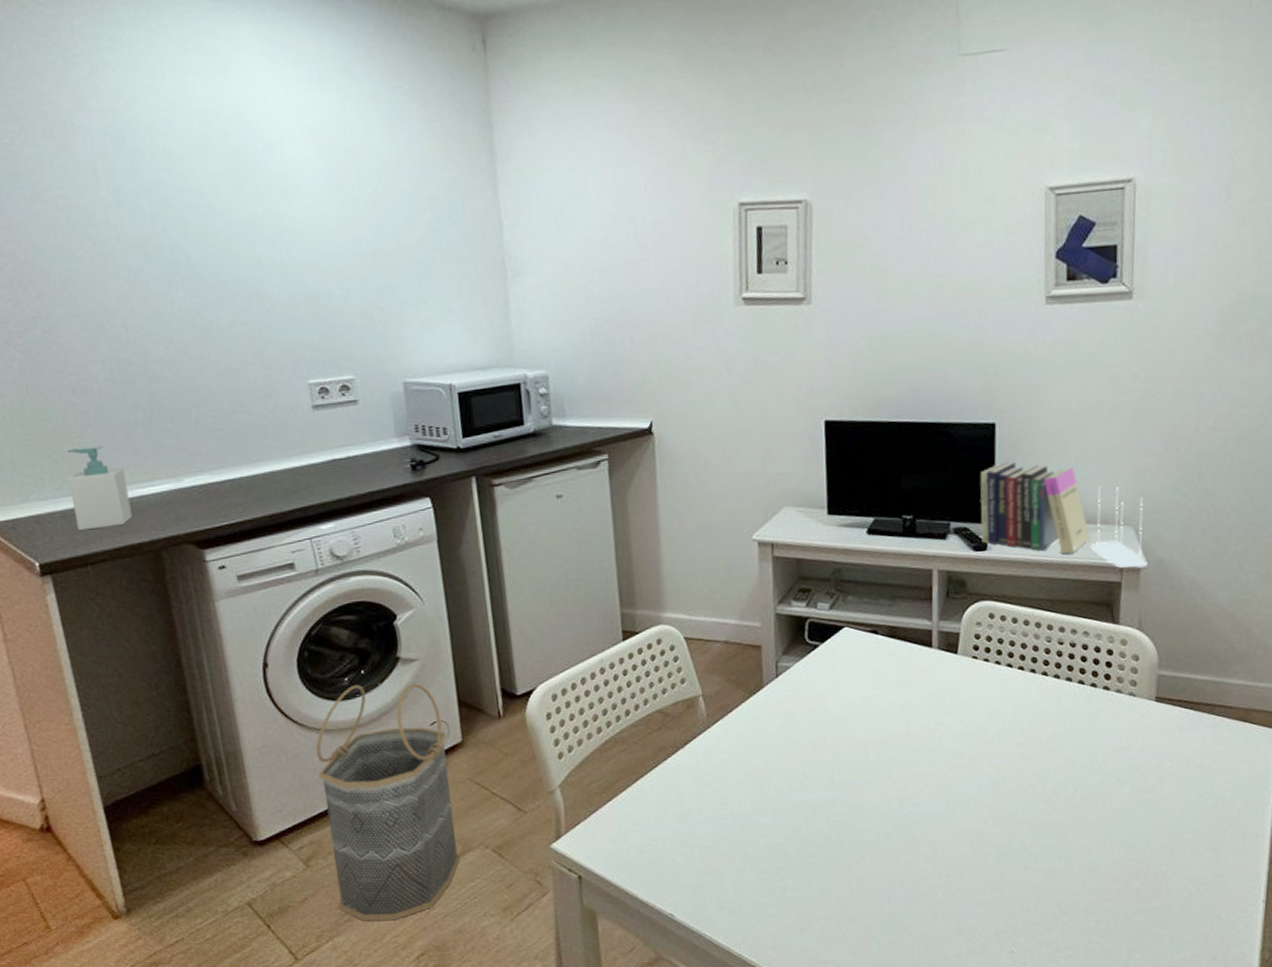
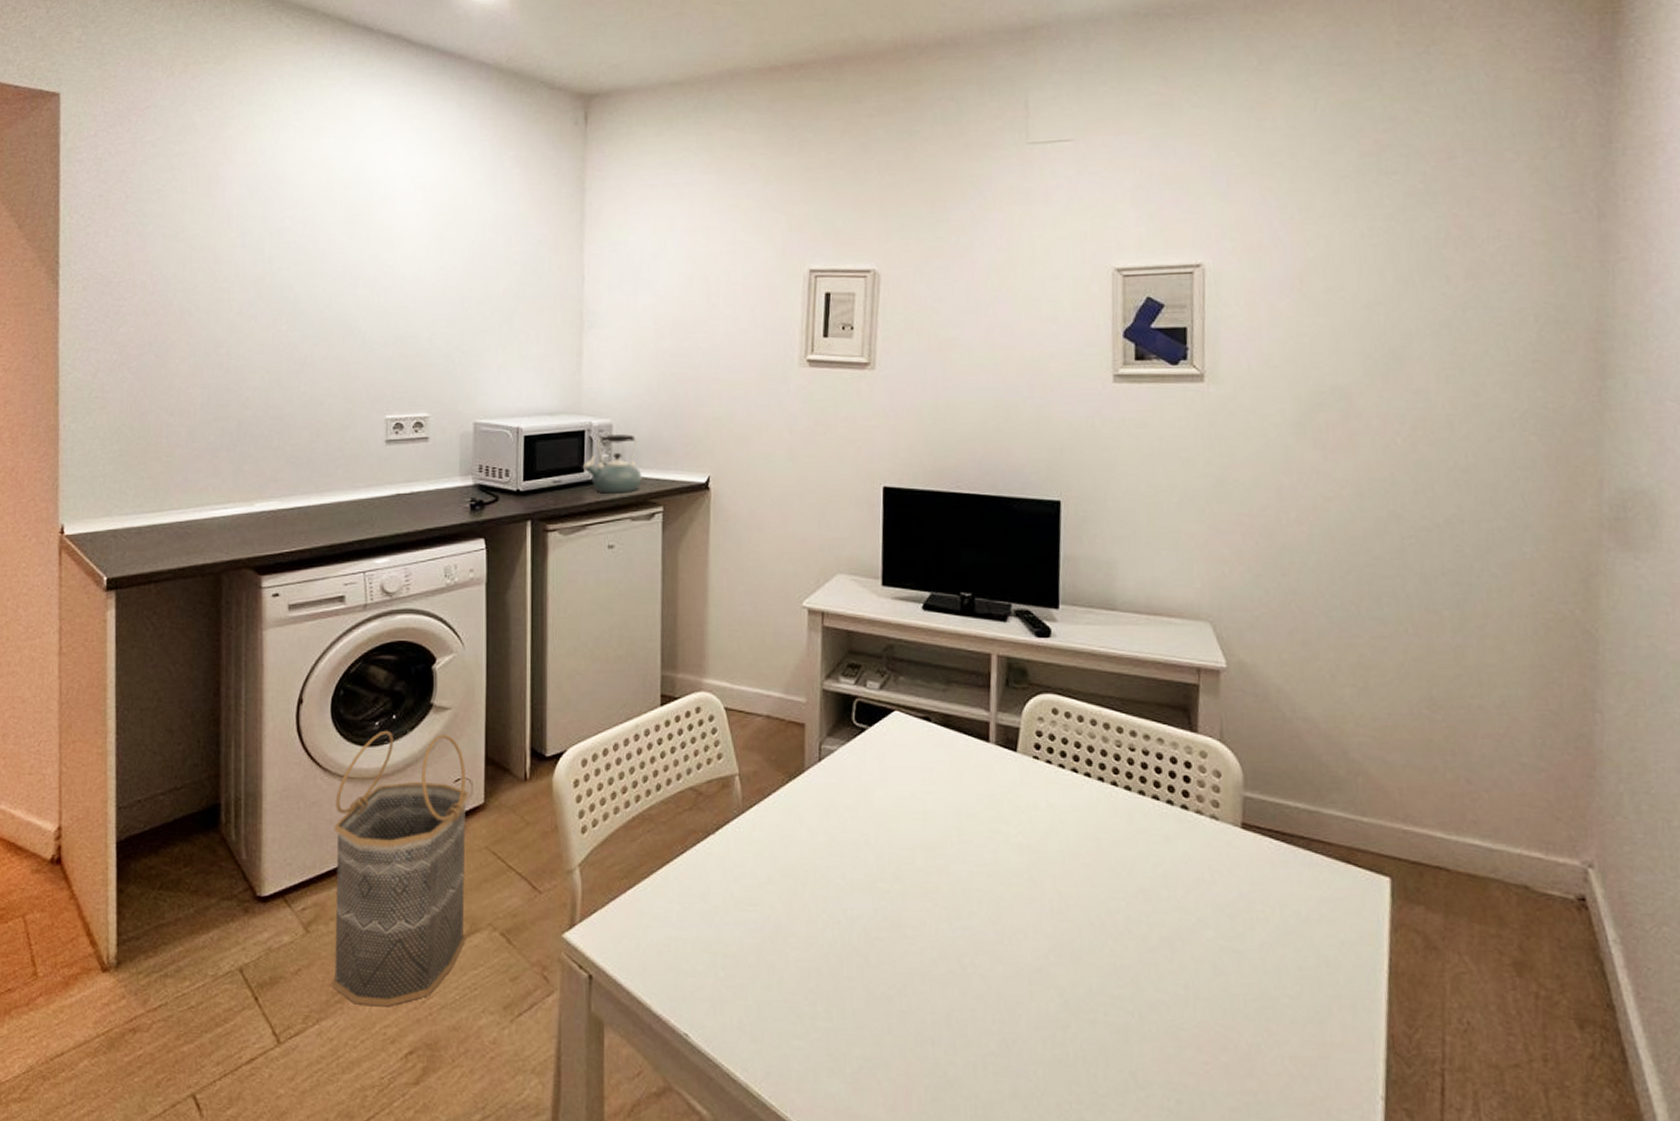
soap bottle: present [67,446,133,531] -> none [148,467,202,548]
kettle: none [521,384,584,446] -> present [582,434,642,495]
books: present [980,462,1091,554] -> none [1043,543,1164,648]
router: present [1091,486,1148,568] -> none [1164,575,1228,670]

